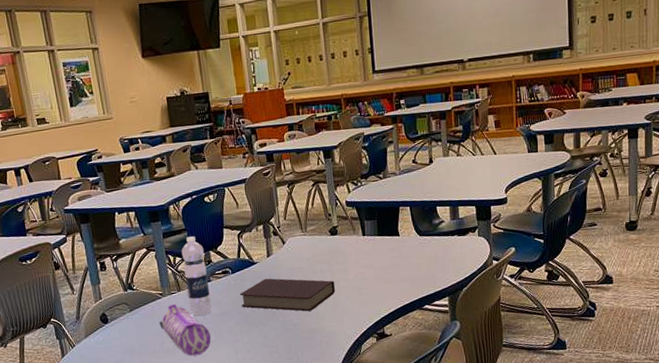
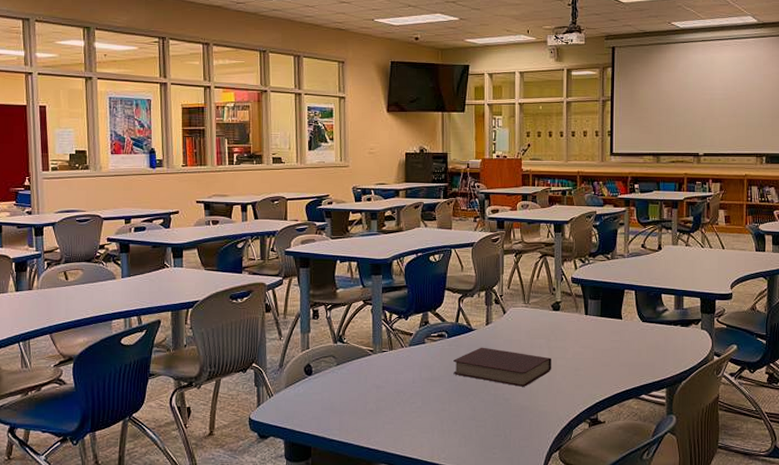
pencil case: present [159,303,211,356] -> none [365,362,418,421]
water bottle: present [181,236,212,316] -> none [399,294,423,379]

